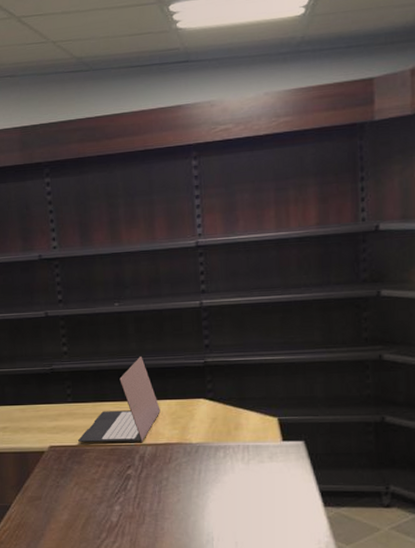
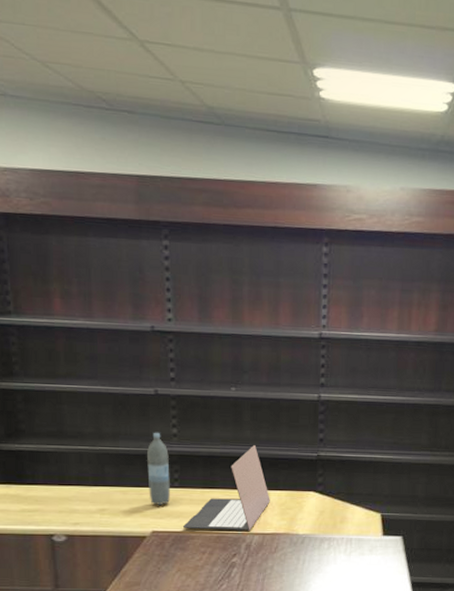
water bottle: none [41,351,64,421] -> present [147,432,170,505]

